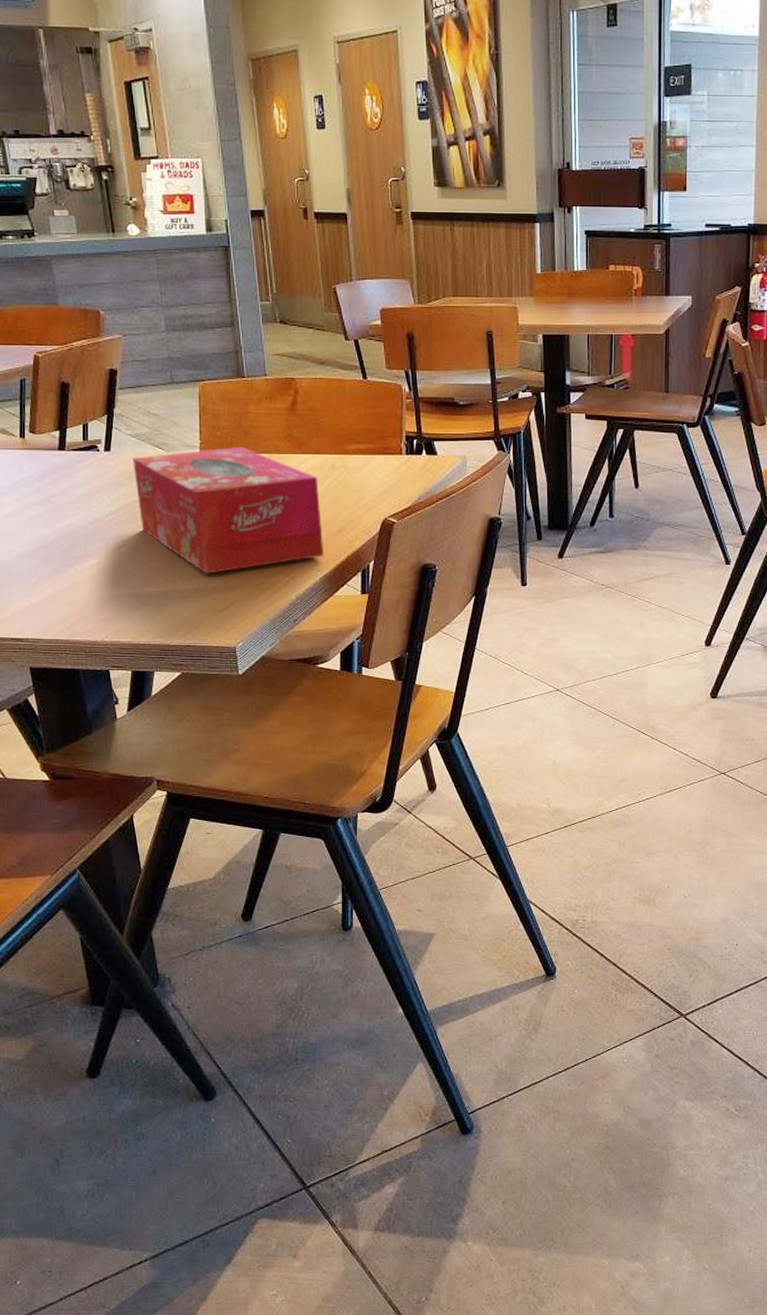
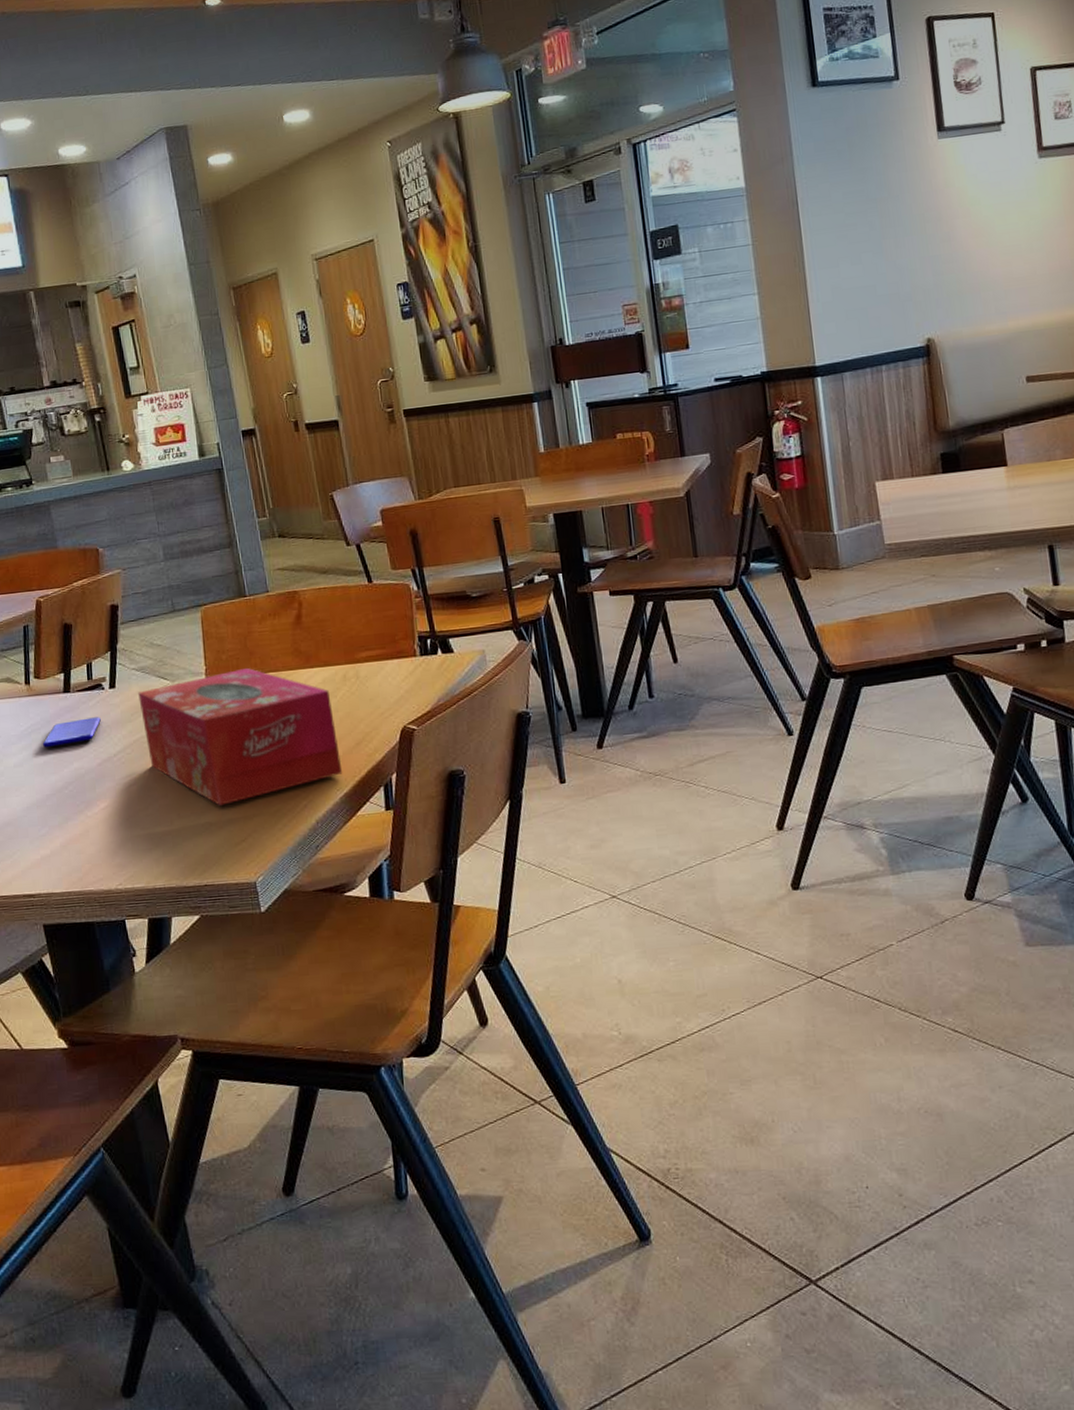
smartphone: none [35,477,95,502] -> present [42,717,101,748]

